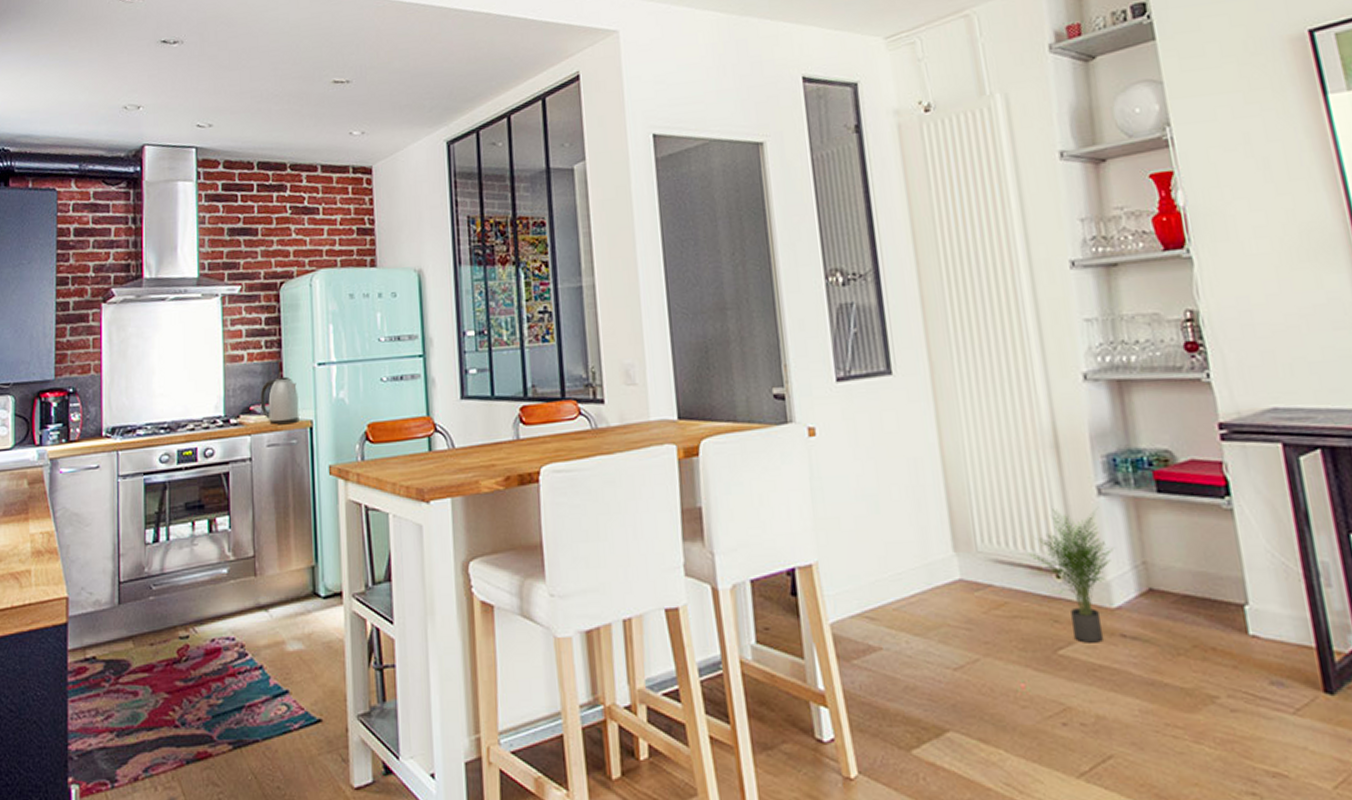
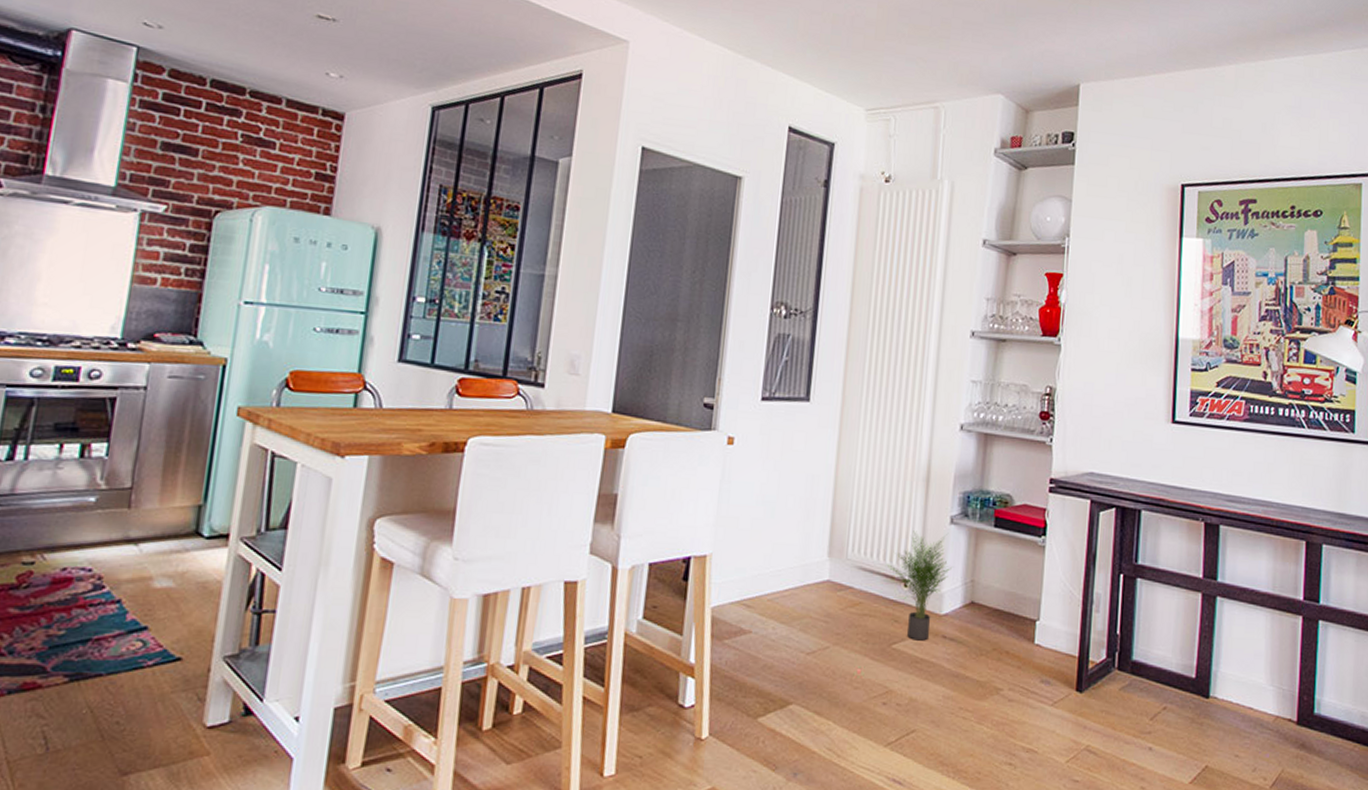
kettle: present [260,376,299,426] -> none [167,308,216,359]

